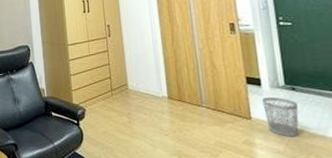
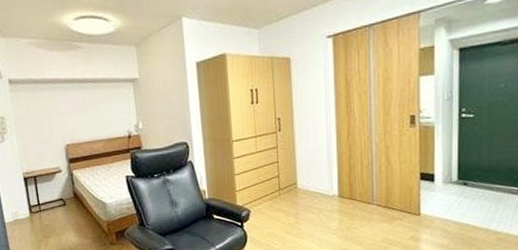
wastebasket: present [262,96,299,137] -> none [433,192,467,232]

